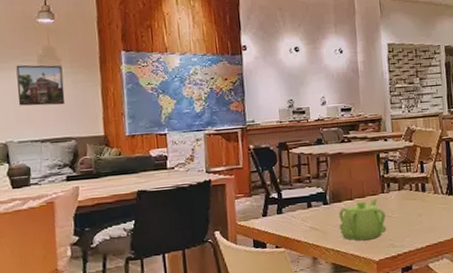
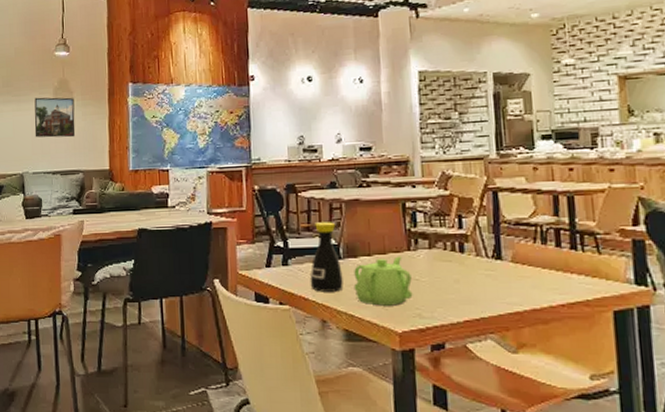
bottle: none [302,173,330,234] -> present [310,222,343,292]

